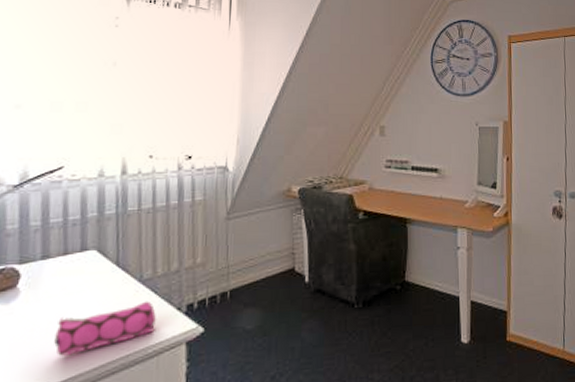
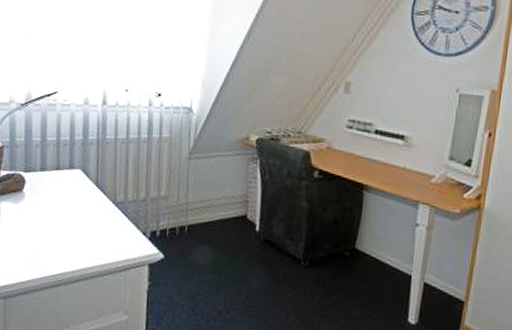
pencil case: present [54,301,157,356] -> none [49,221,127,255]

